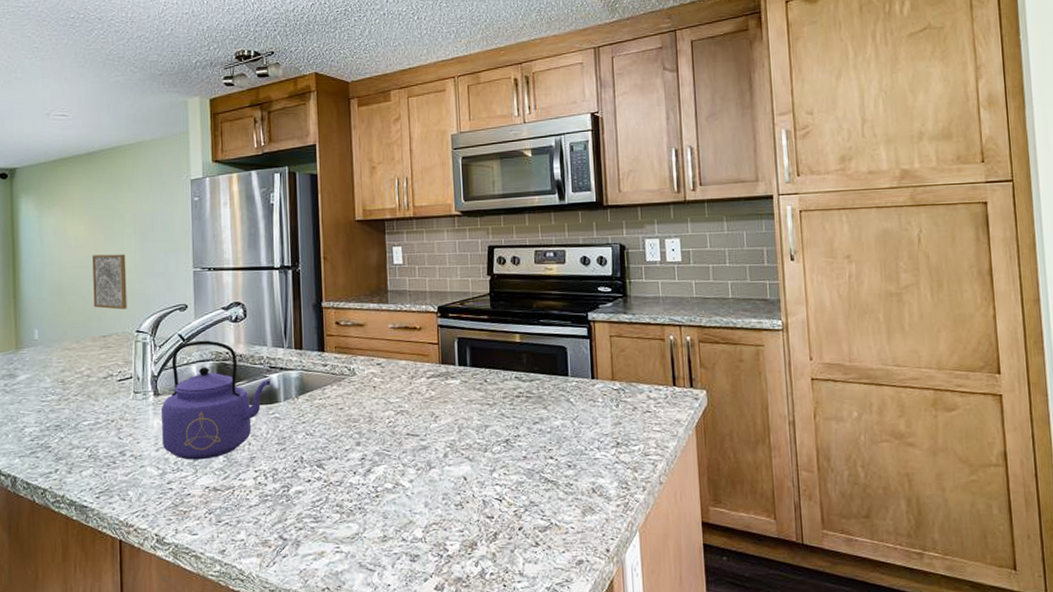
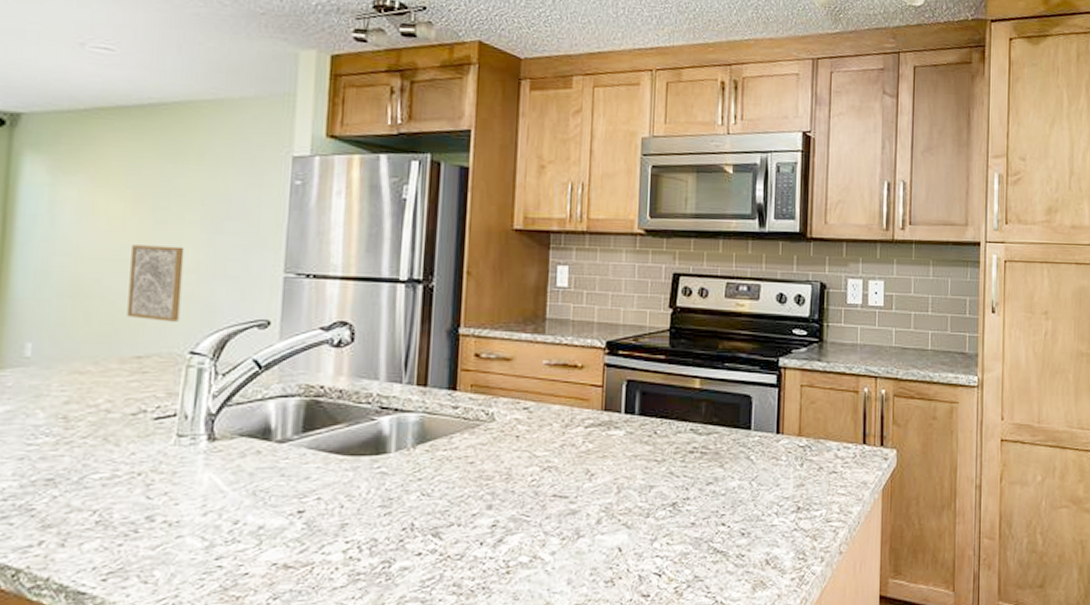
kettle: present [161,340,270,460] -> none [213,369,379,528]

